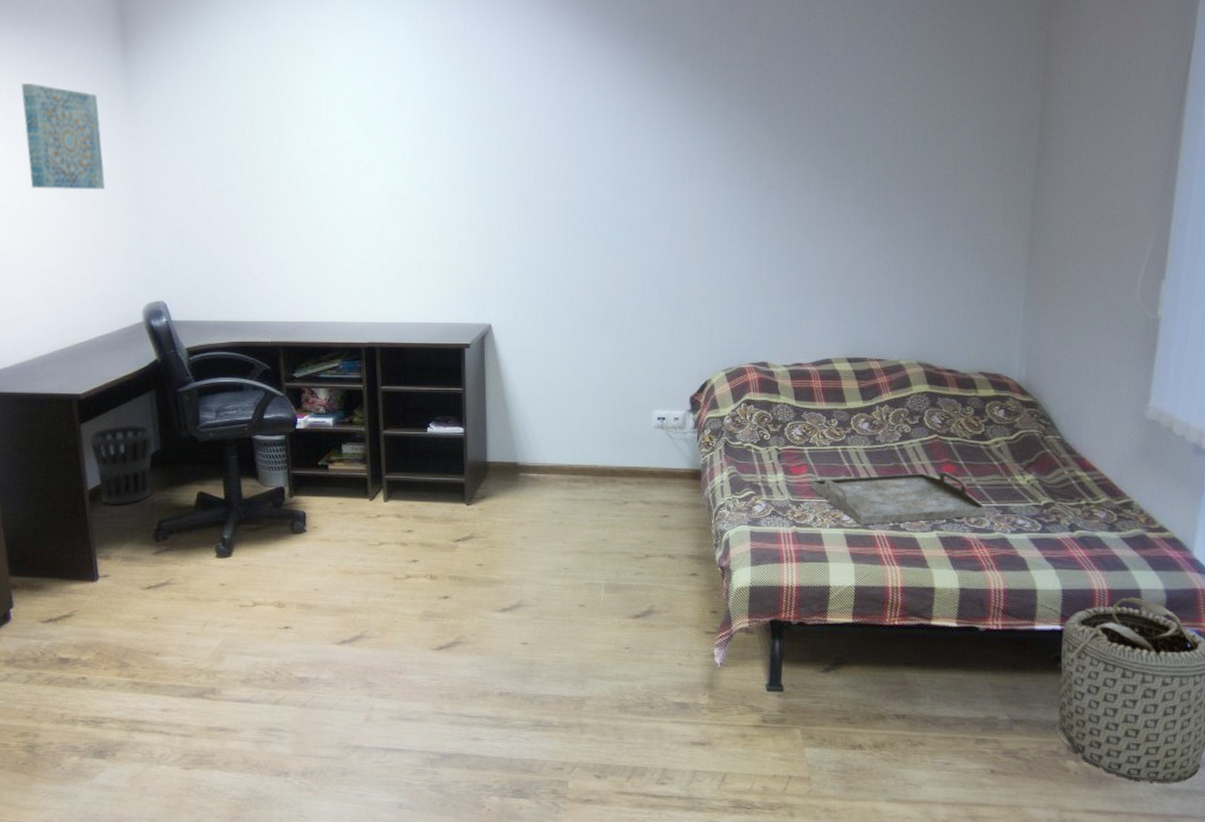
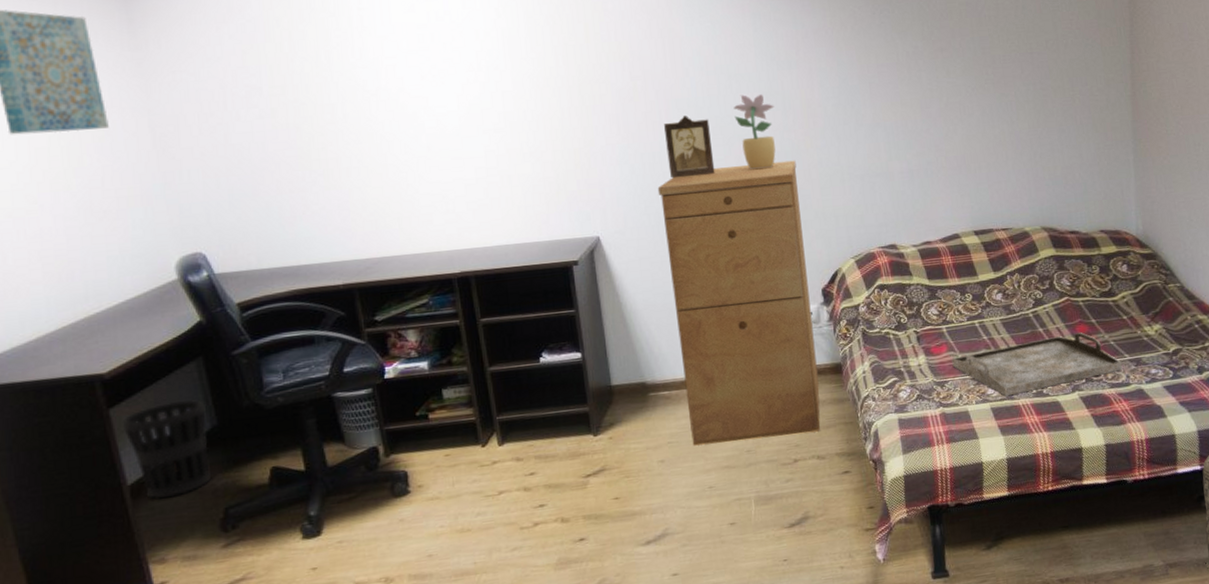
filing cabinet: none [548,271,679,532] -> present [657,160,821,446]
photo frame: none [560,219,602,278] -> present [664,114,715,179]
potted plant: none [626,205,665,277] -> present [733,93,776,170]

